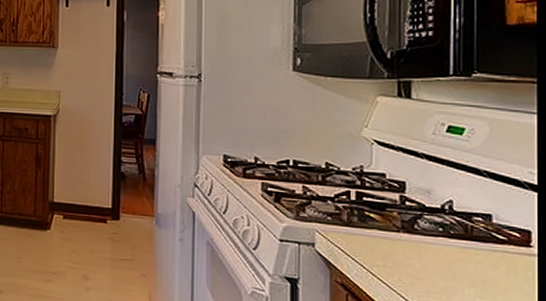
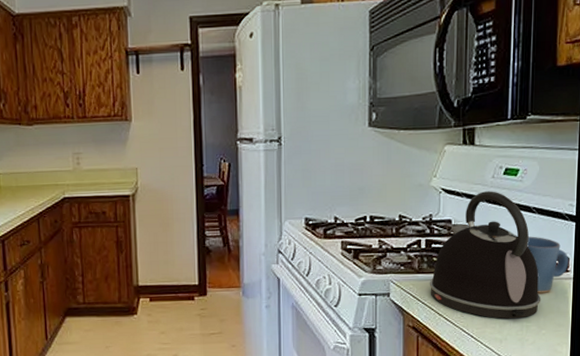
kettle: none [360,147,498,293] -> present [429,191,541,319]
mug: none [478,201,532,268] -> present [527,236,569,293]

